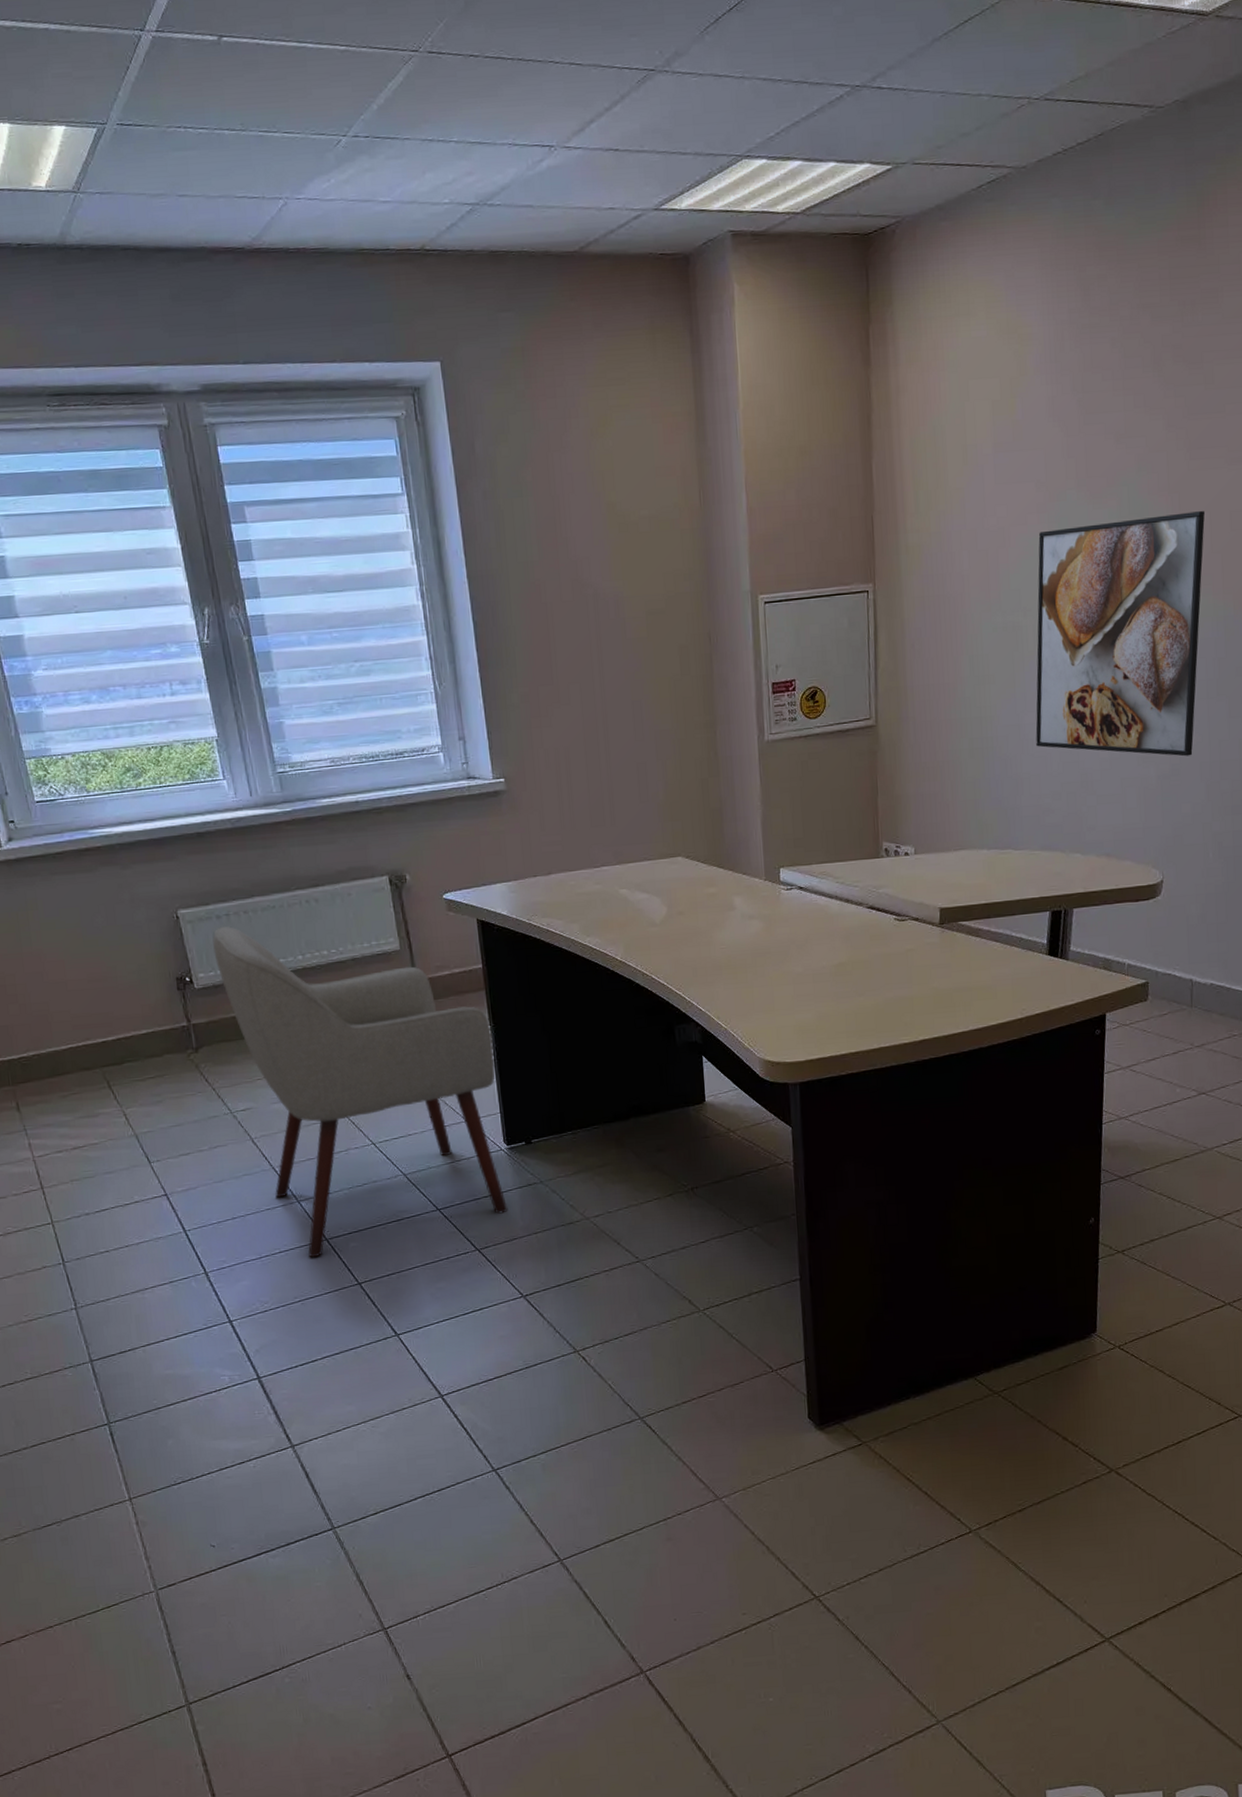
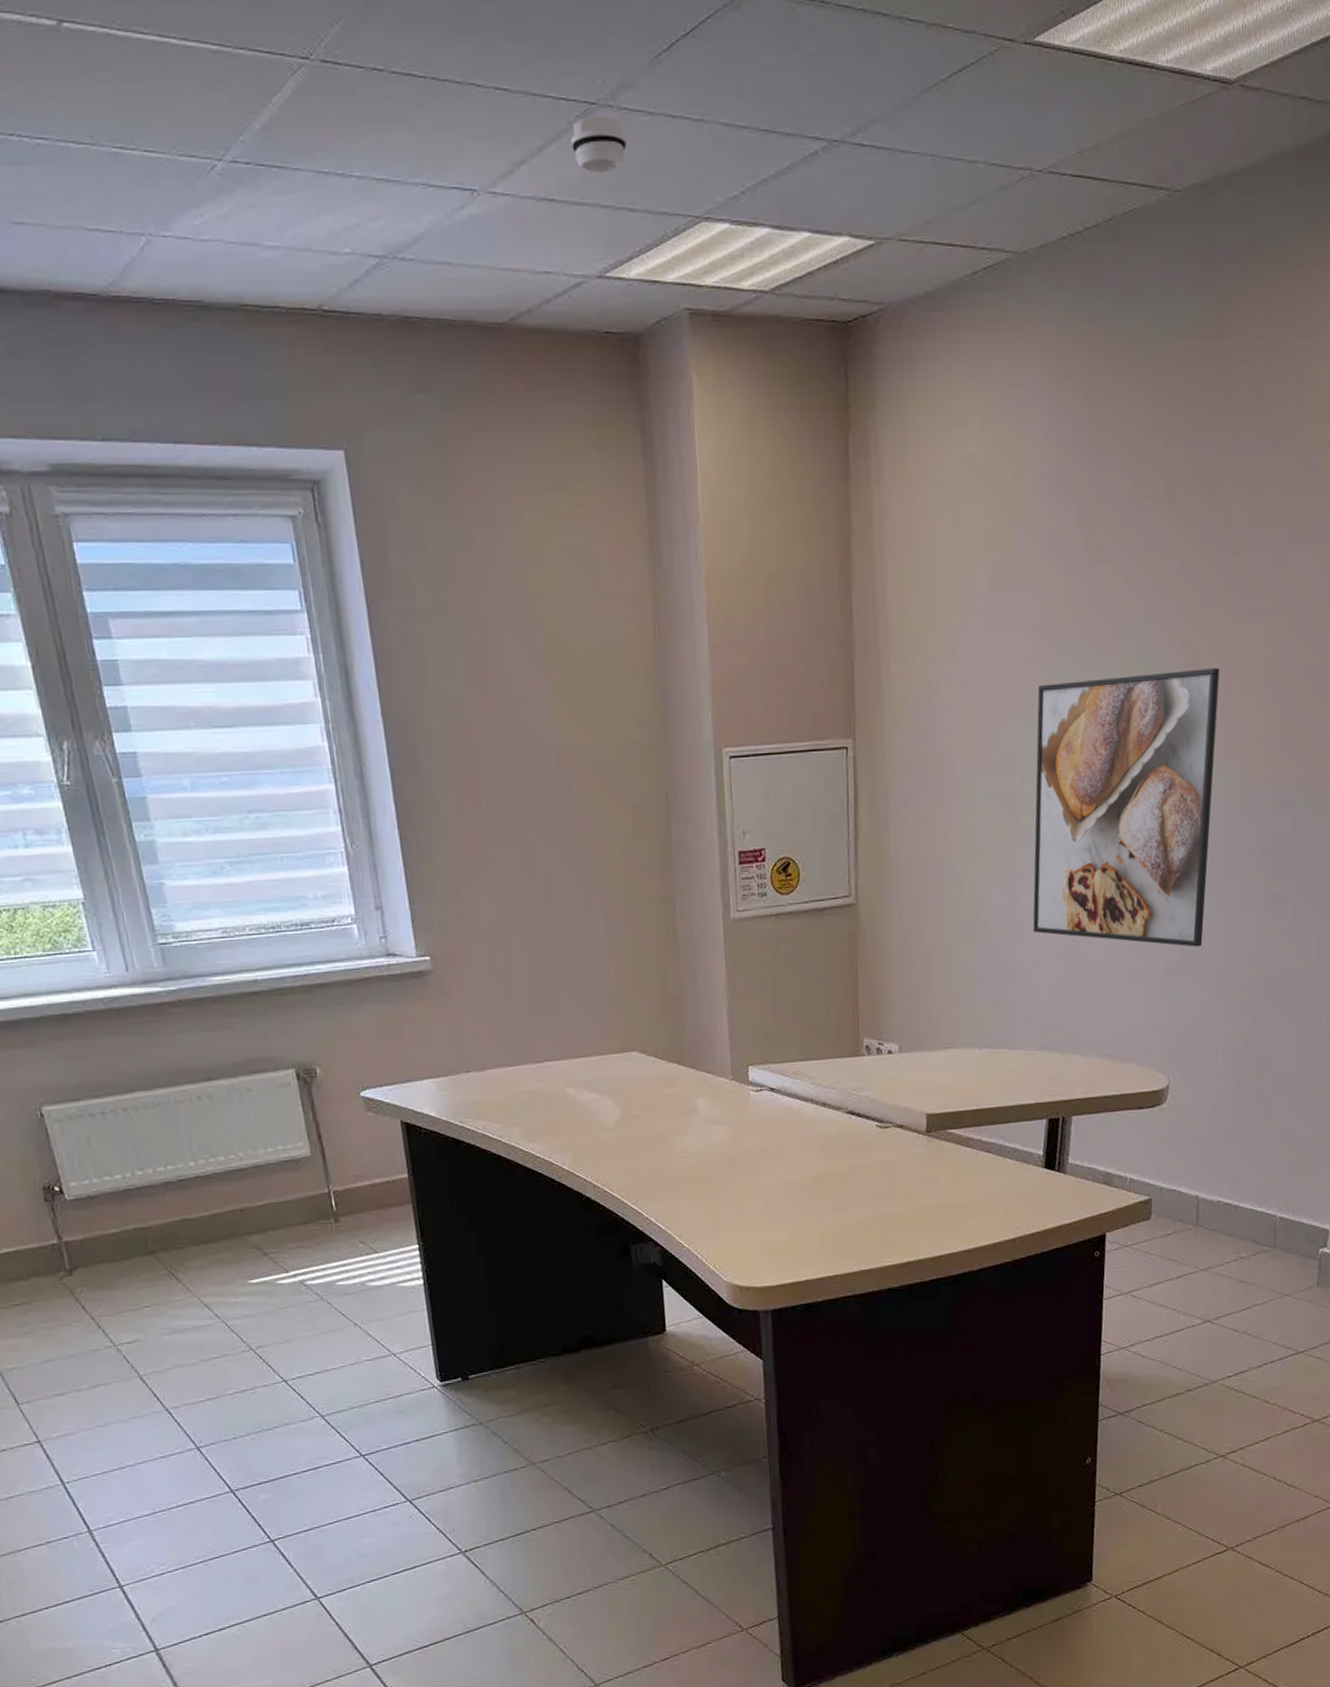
chair: present [212,925,508,1258] -> none [85,1125,443,1512]
smoke detector: none [632,79,681,126] -> present [570,115,628,173]

